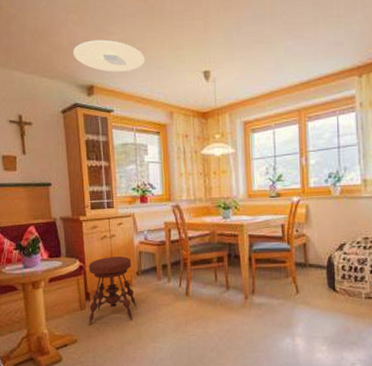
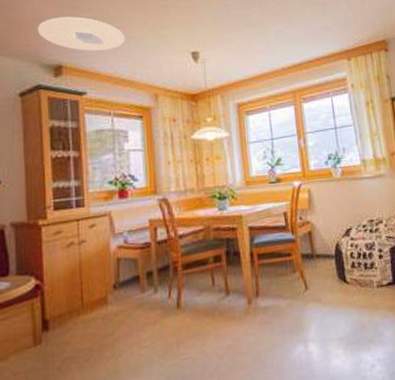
stool: present [88,256,136,325] -> none [44,266,113,366]

